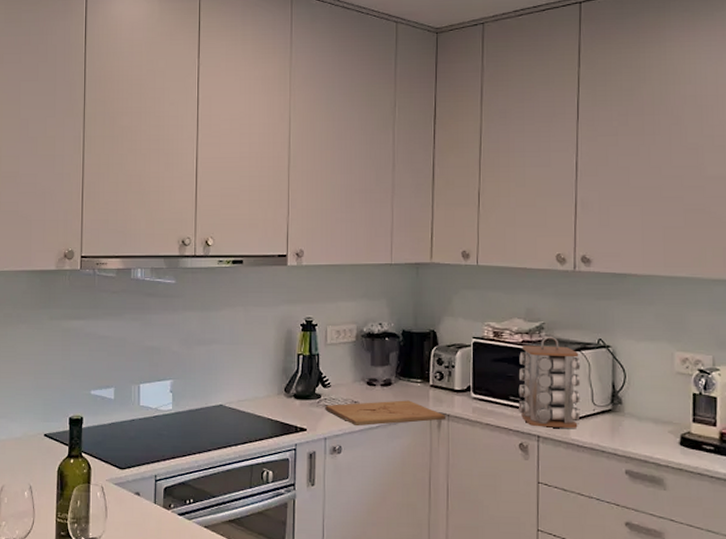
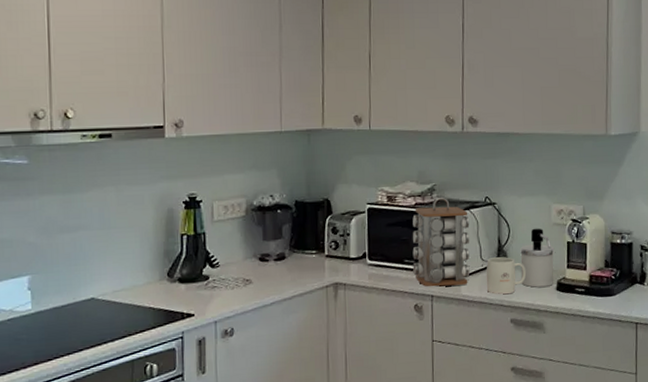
cutting board: present [325,400,445,427] -> none [214,273,342,306]
mug: none [598,403,643,444] -> present [486,257,526,295]
soap dispenser: none [637,375,678,440] -> present [520,228,555,288]

